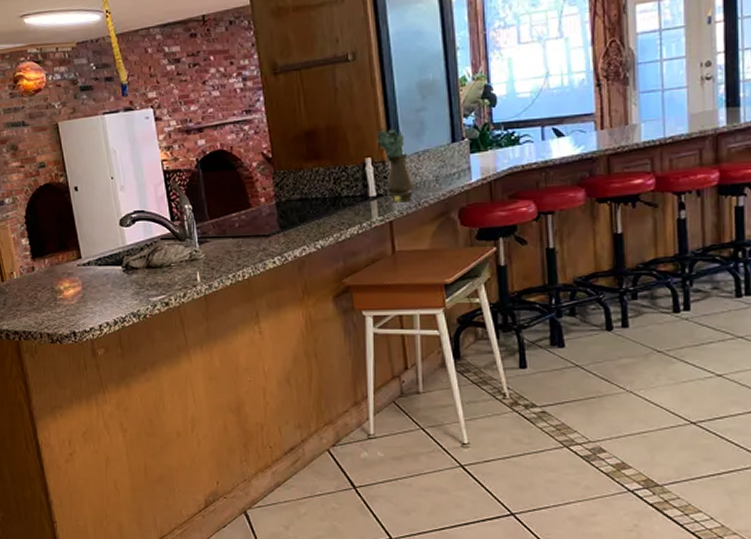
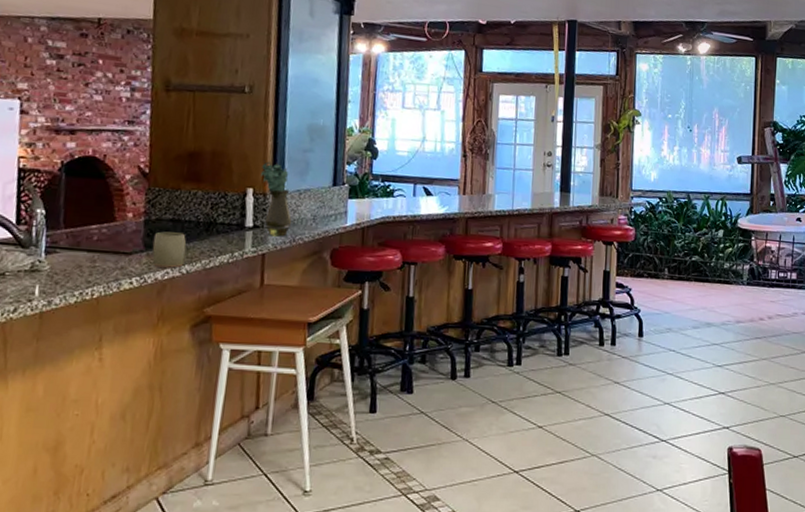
mug: none [286,210,318,245] -> present [152,231,187,268]

